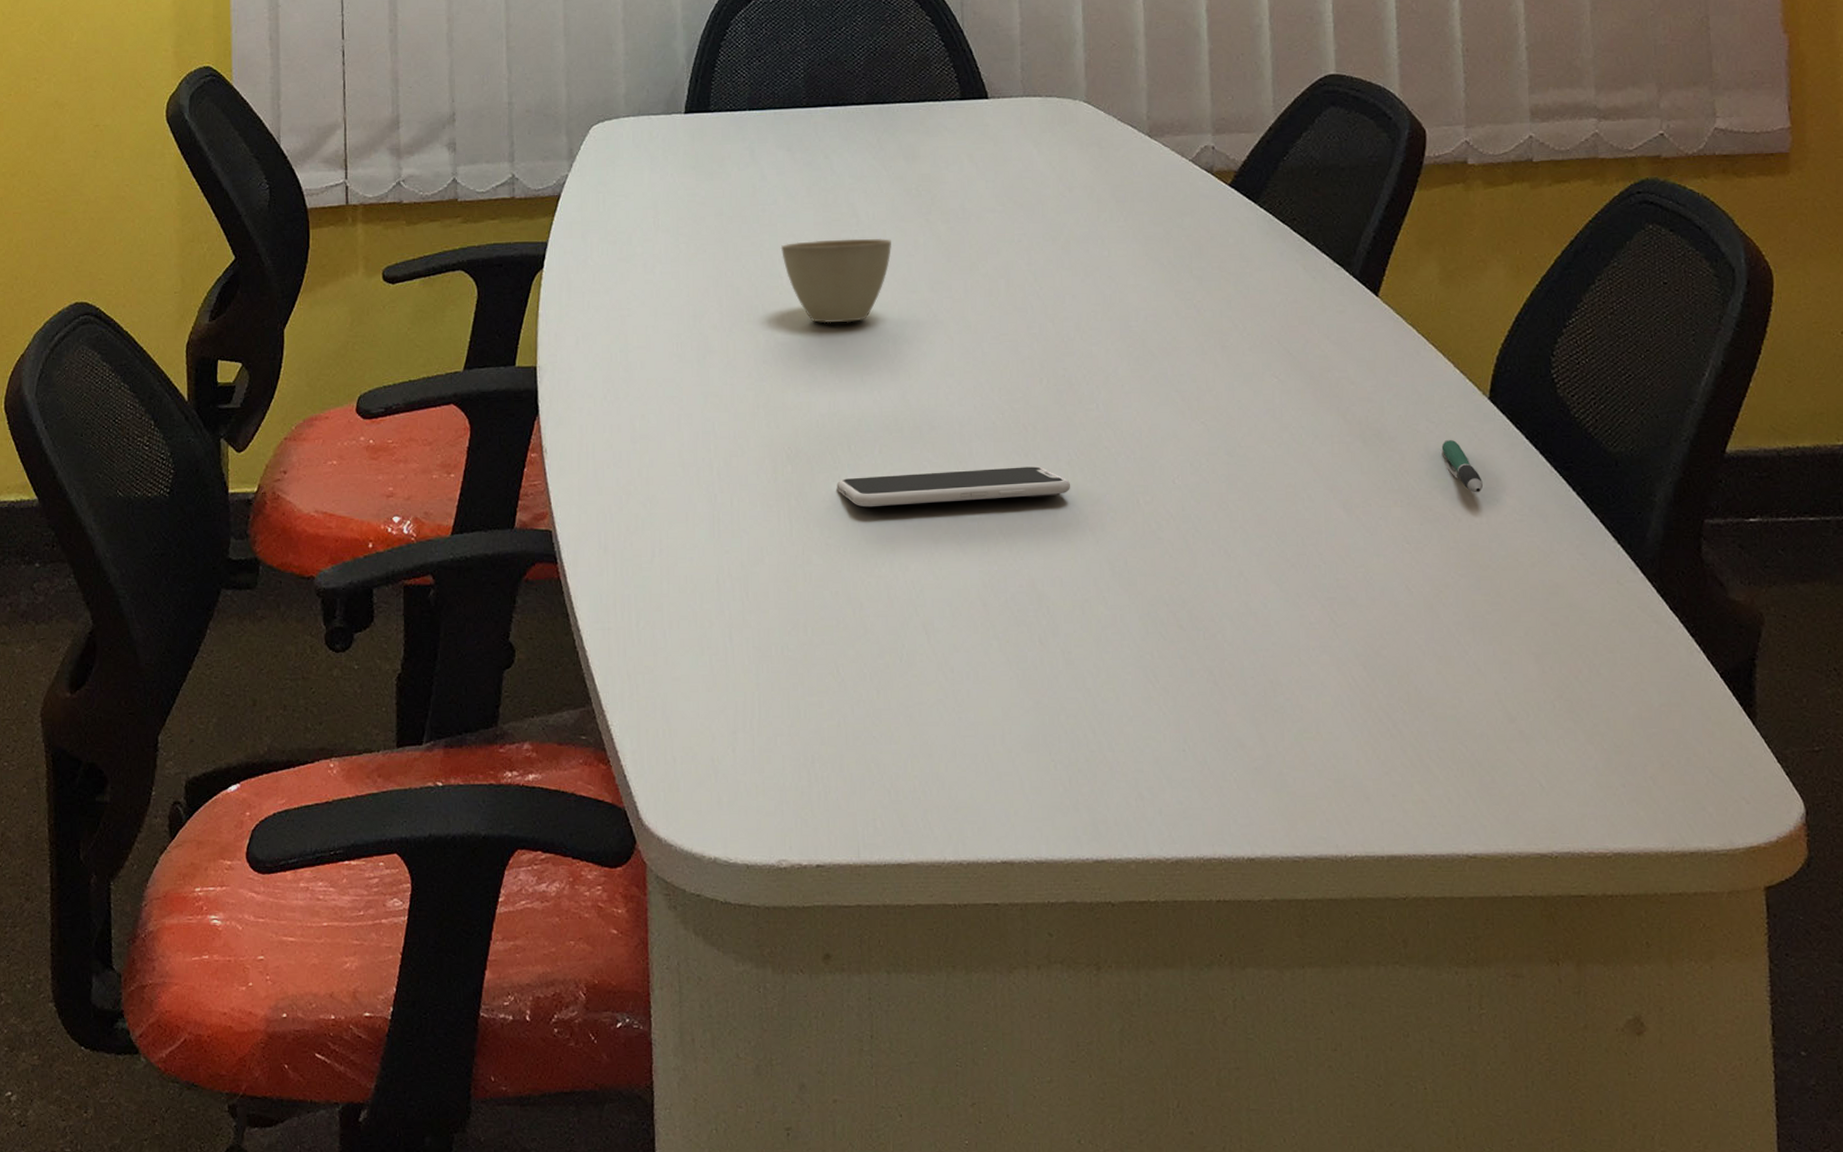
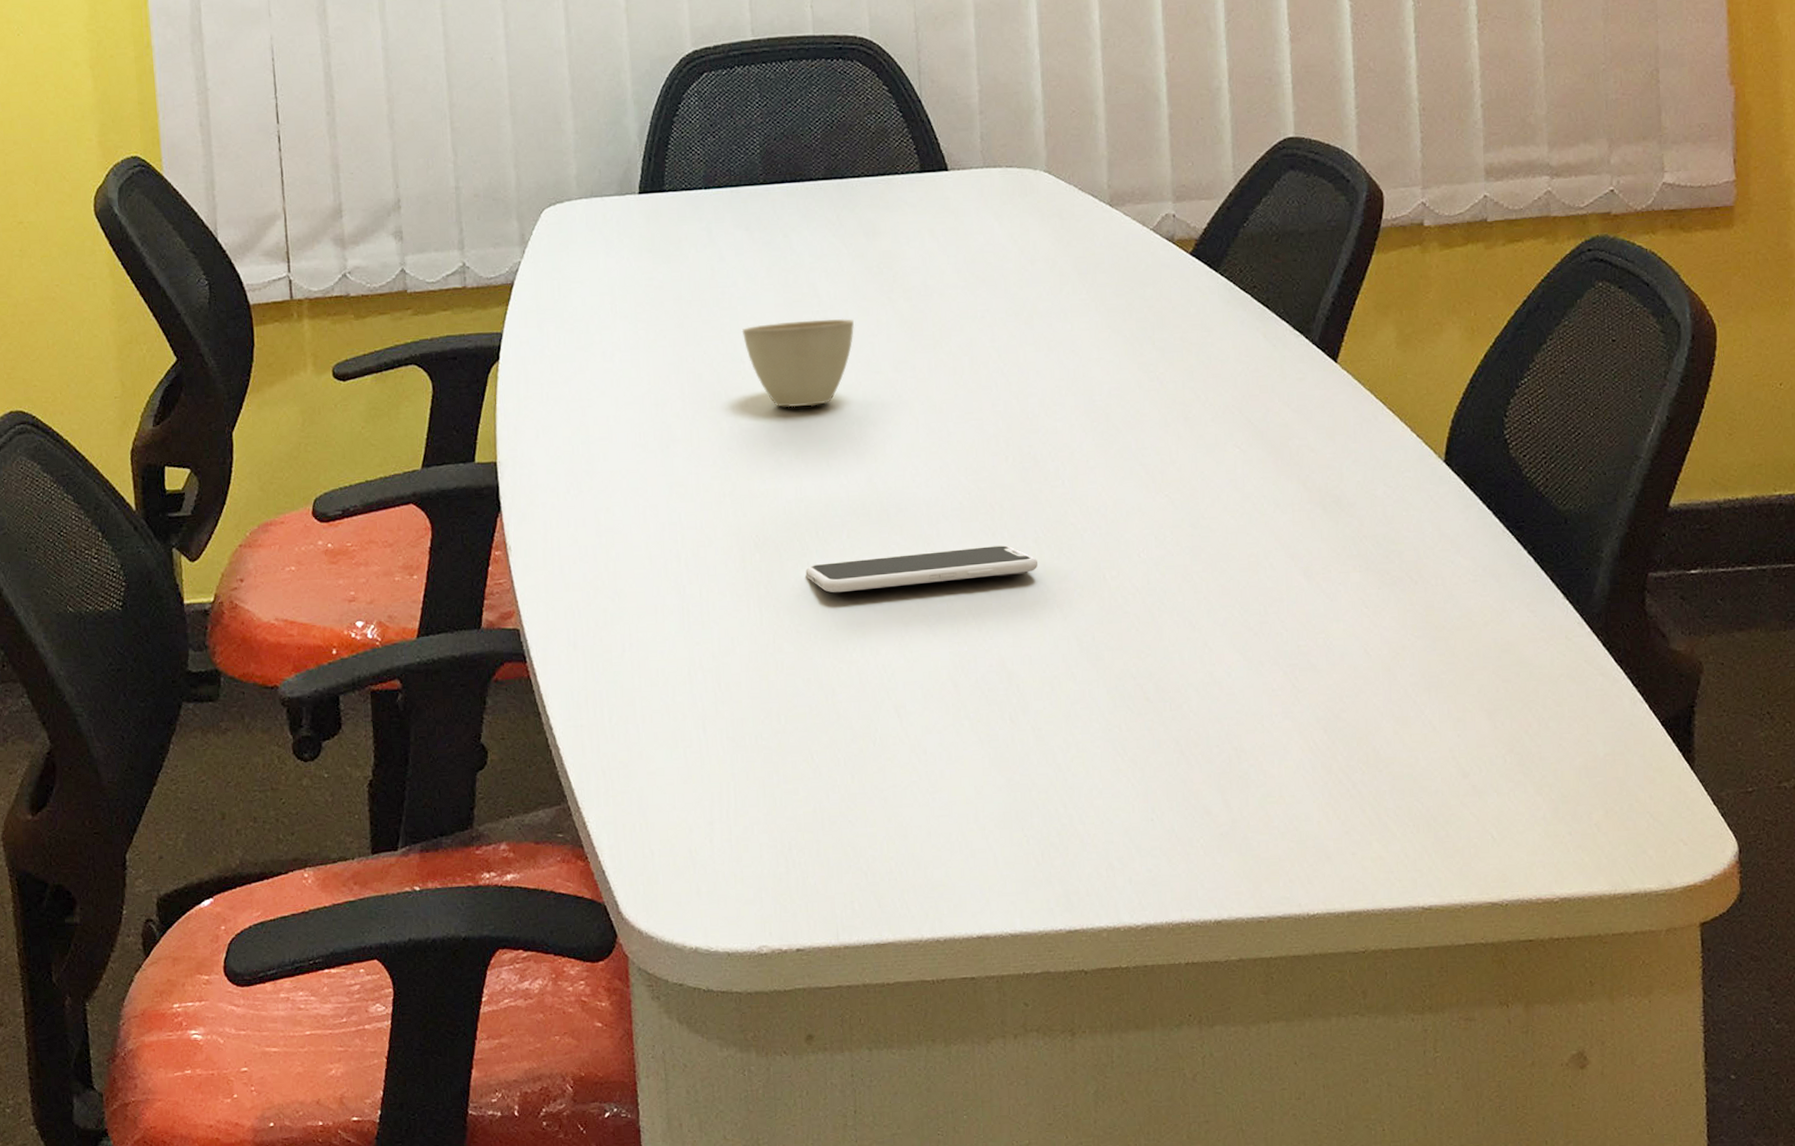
pen: present [1441,439,1483,493] -> none [1398,503,1438,556]

